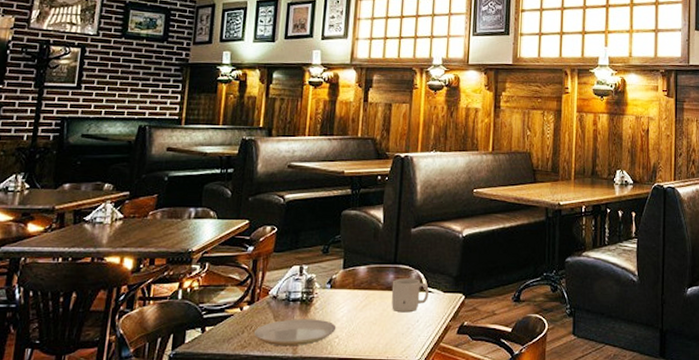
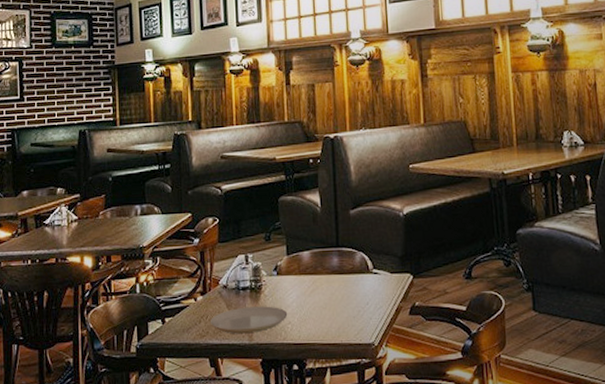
mug: present [391,278,429,313] -> none [337,261,376,296]

